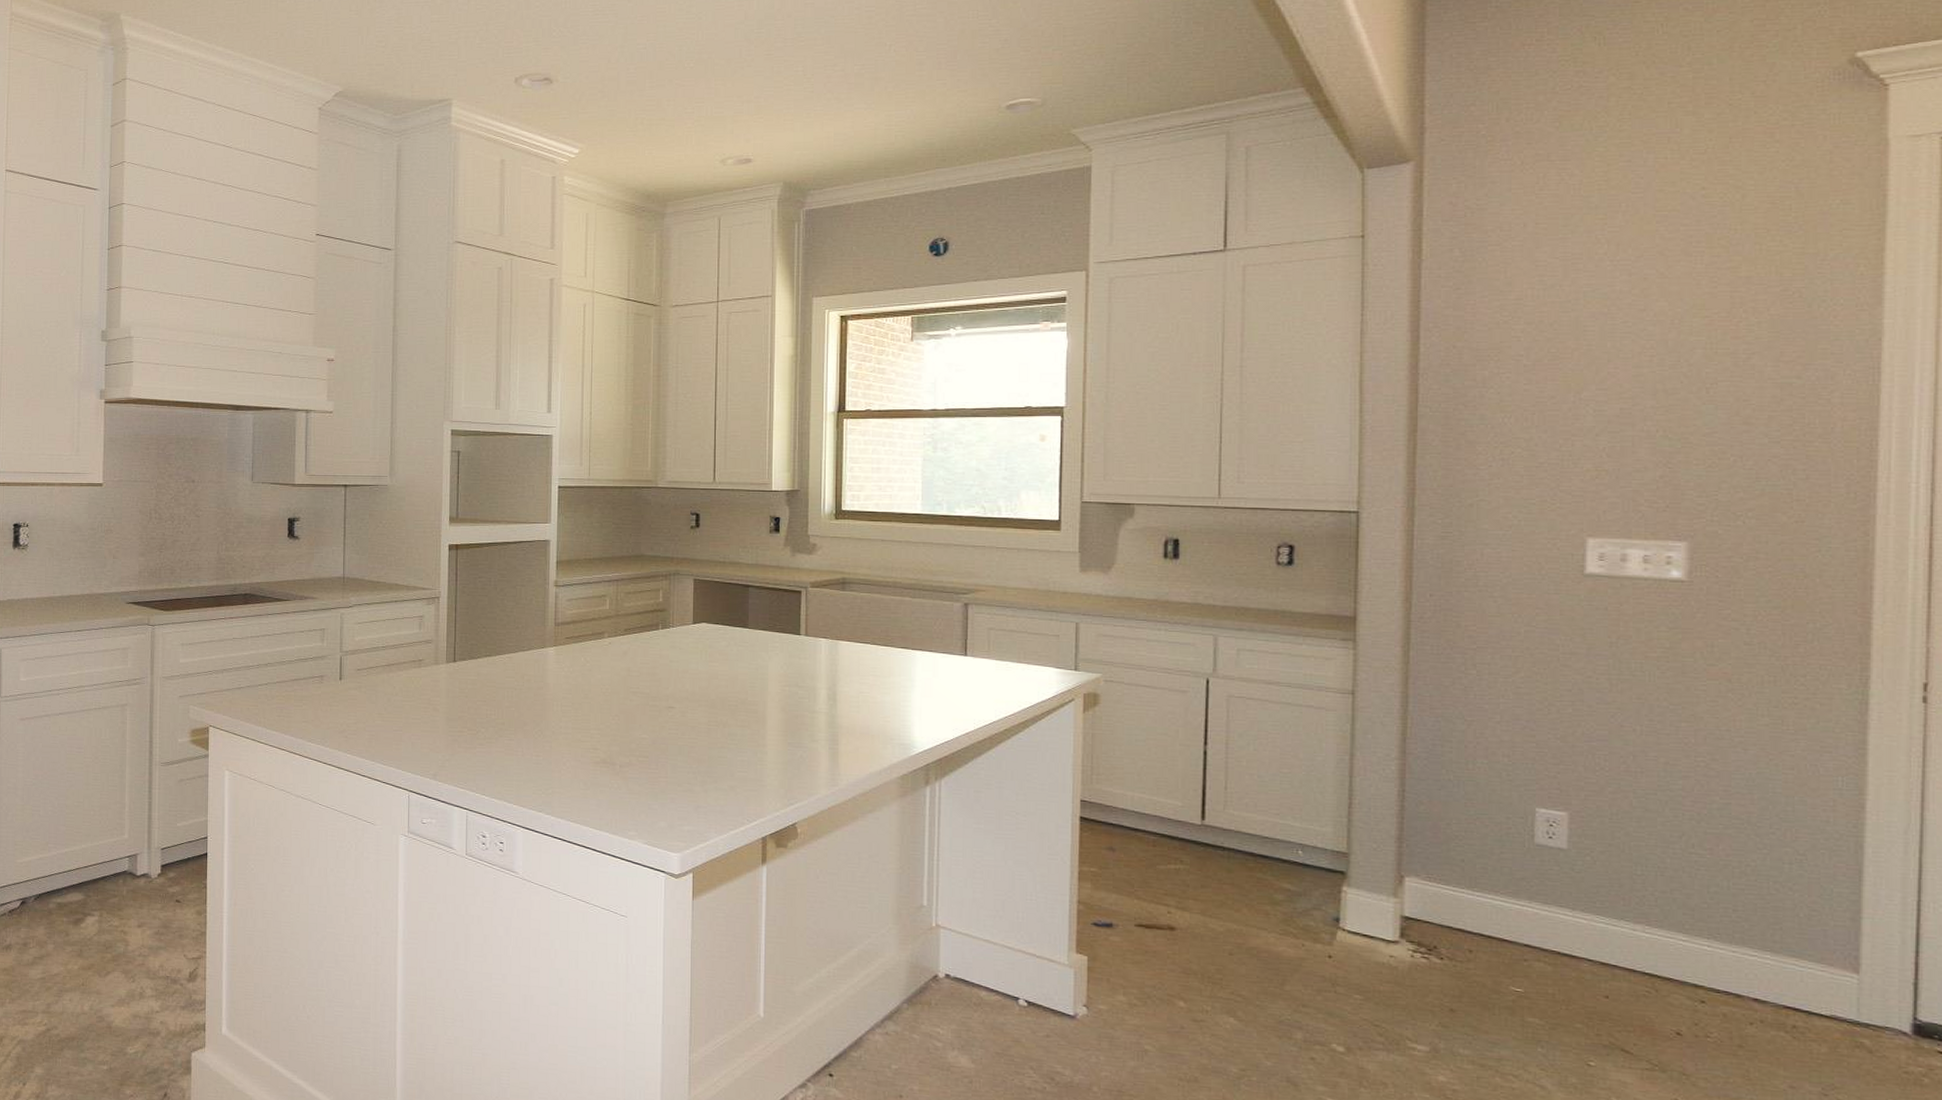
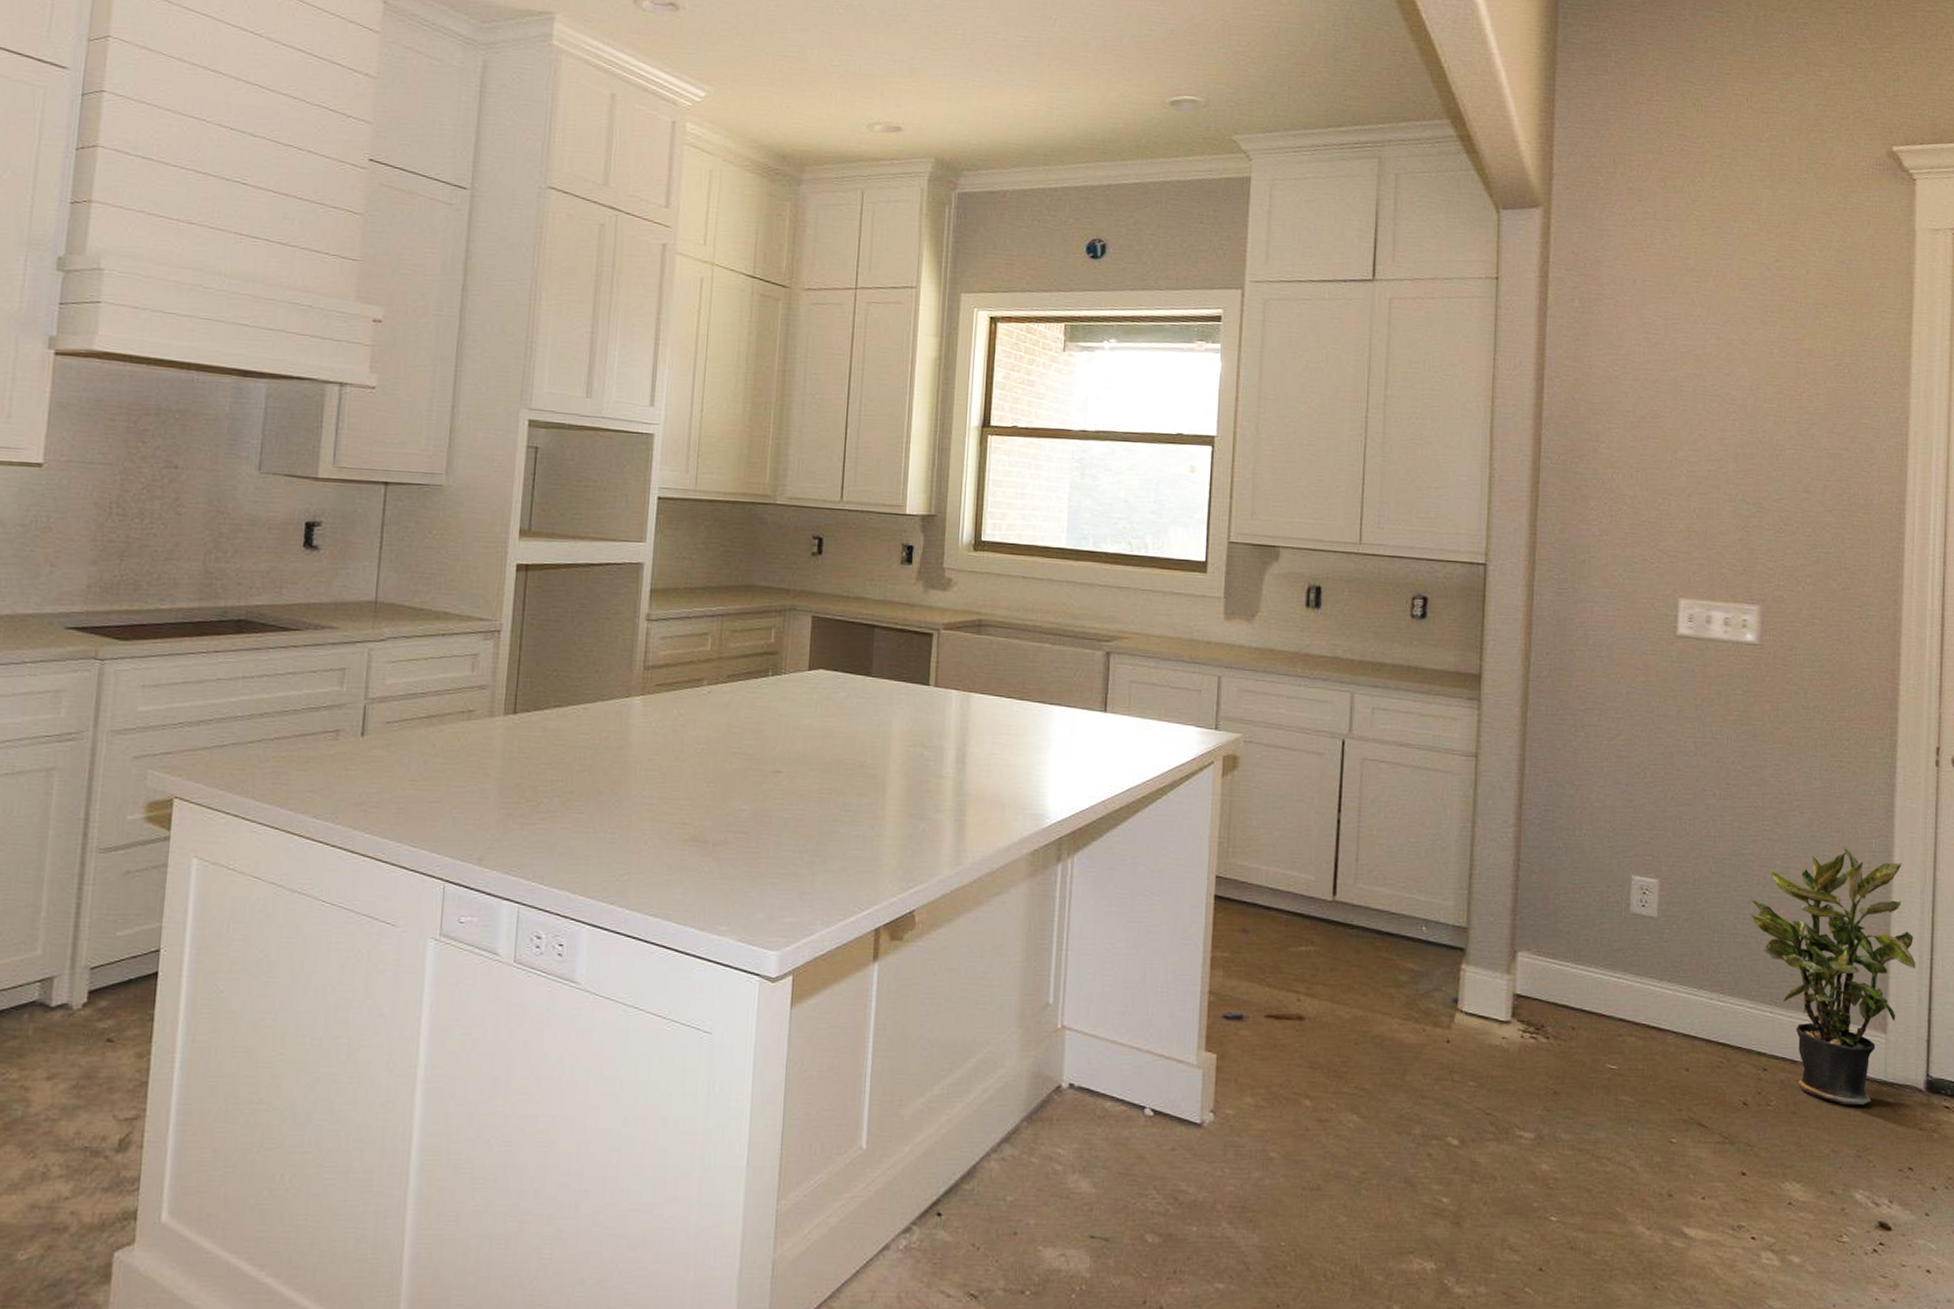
potted plant: none [1682,784,1898,1044] -> present [1751,847,1916,1106]

